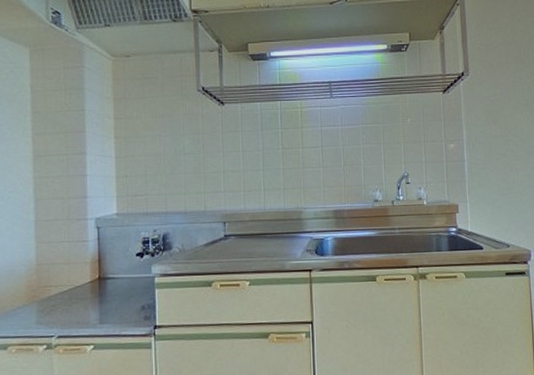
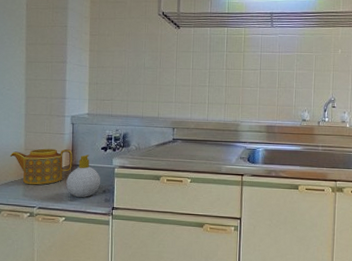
teapot: none [16,260,100,309] -> present [10,148,73,185]
soap bottle: none [93,264,137,319] -> present [66,154,100,198]

